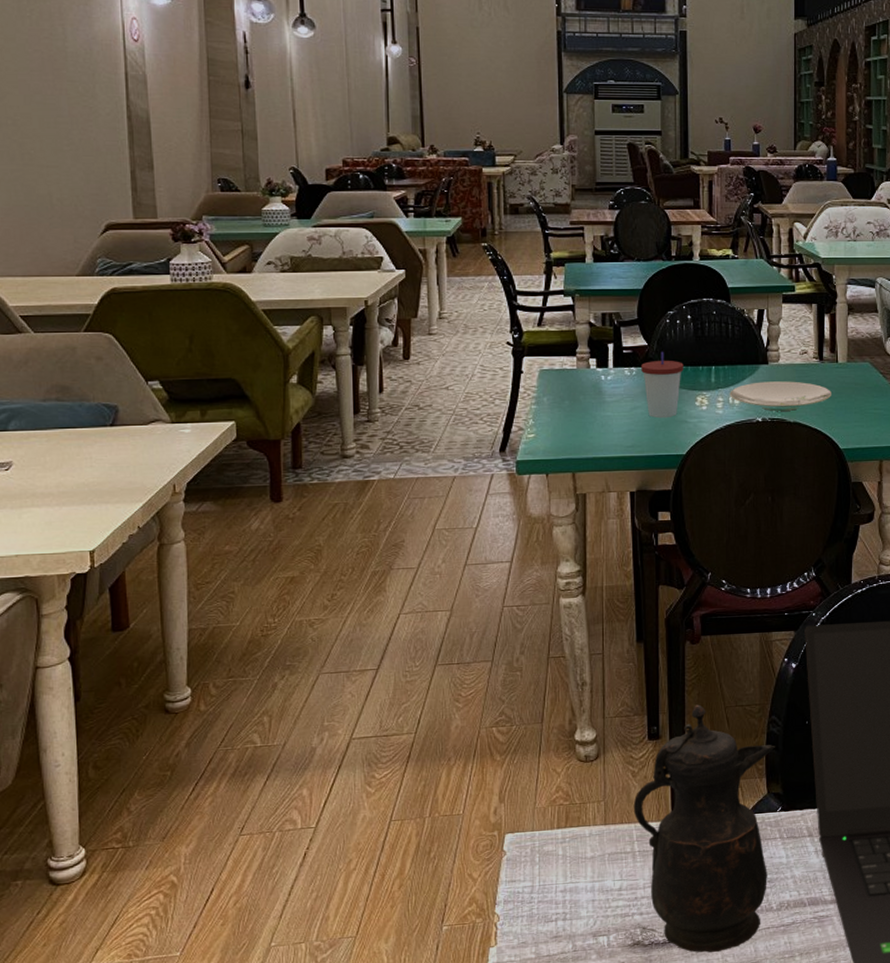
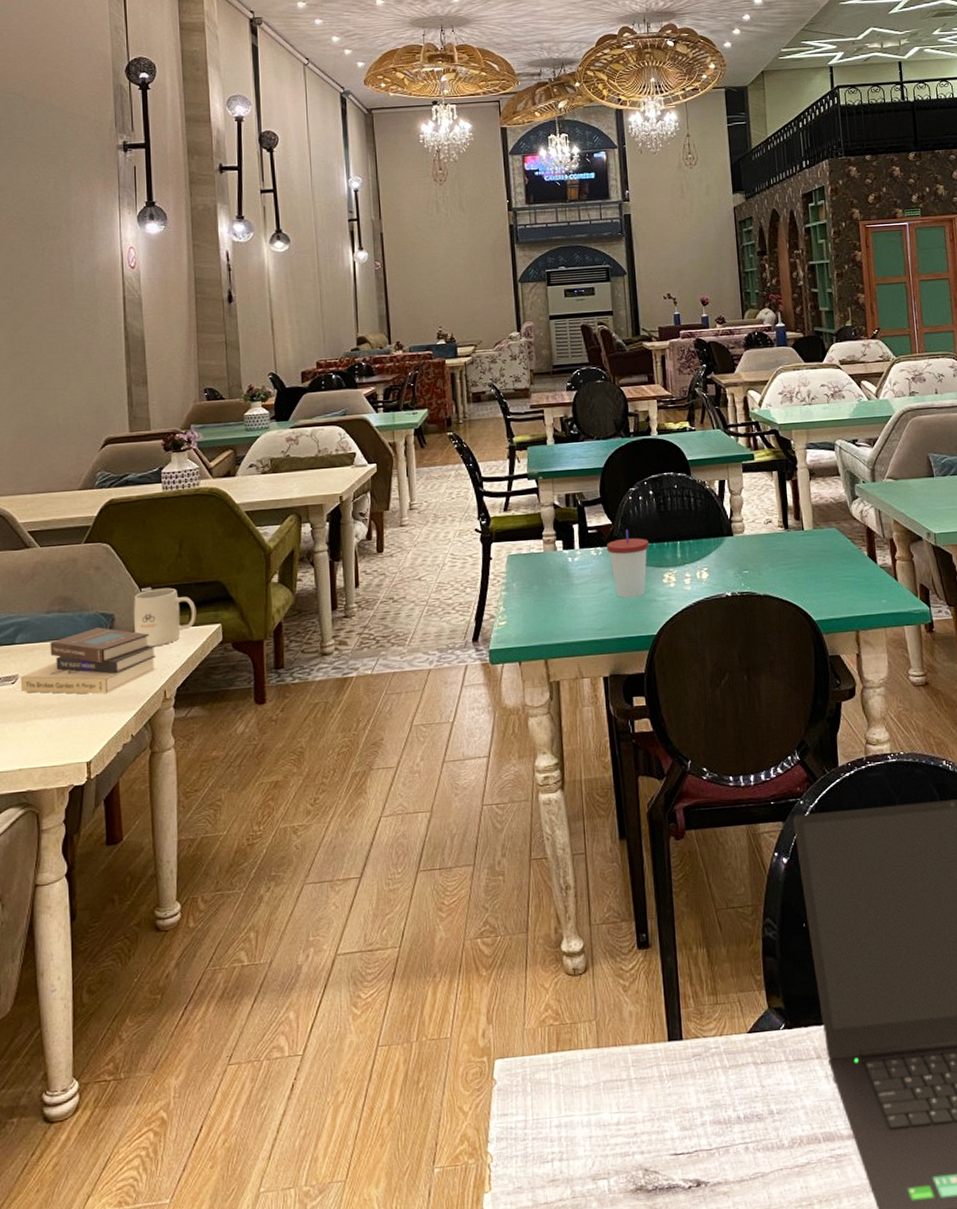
books: none [14,418,166,485] -> present [20,627,157,695]
mug: none [138,382,208,440] -> present [133,587,197,646]
coffeepot: present [633,704,775,953] -> none [626,907,776,1200]
plate: present [729,381,831,411] -> none [696,552,800,585]

